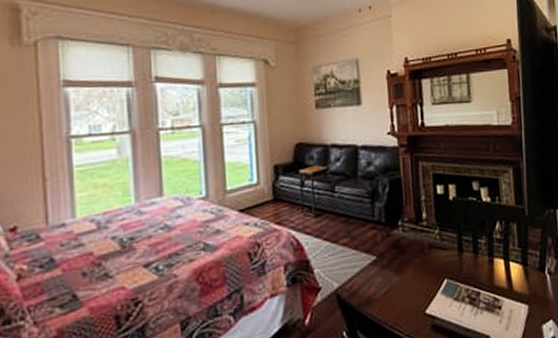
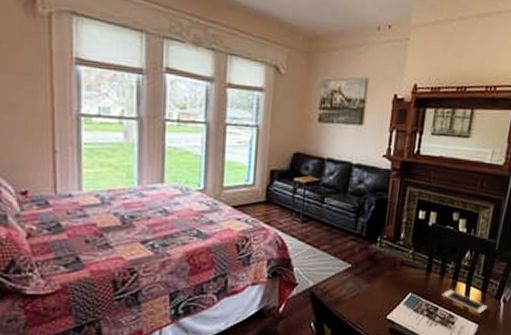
cell phone: none [480,268,533,292] -> present [441,289,487,314]

